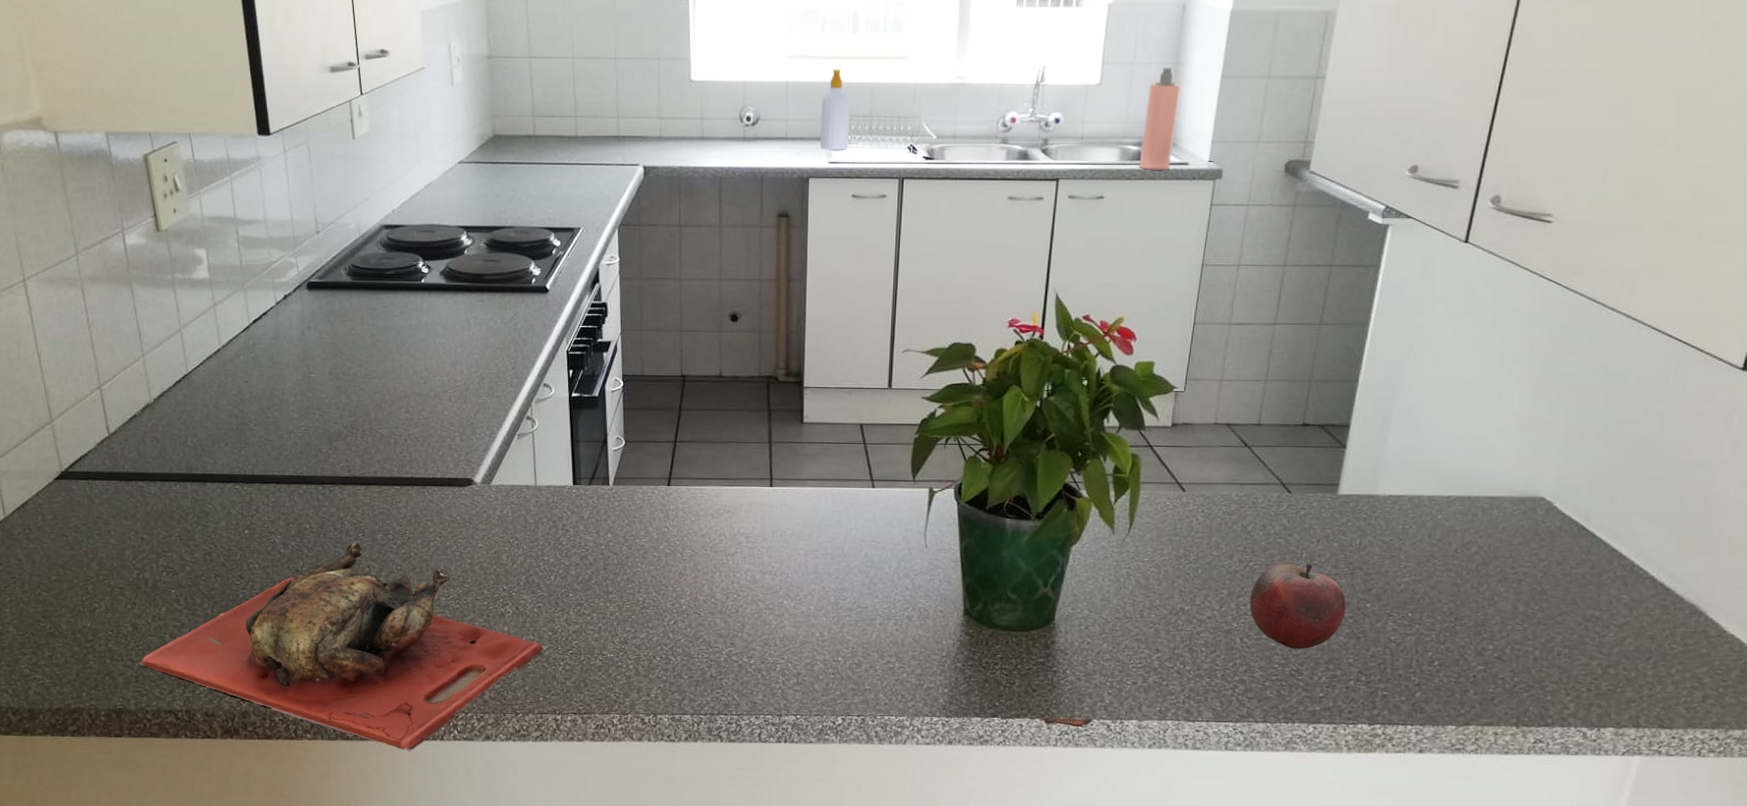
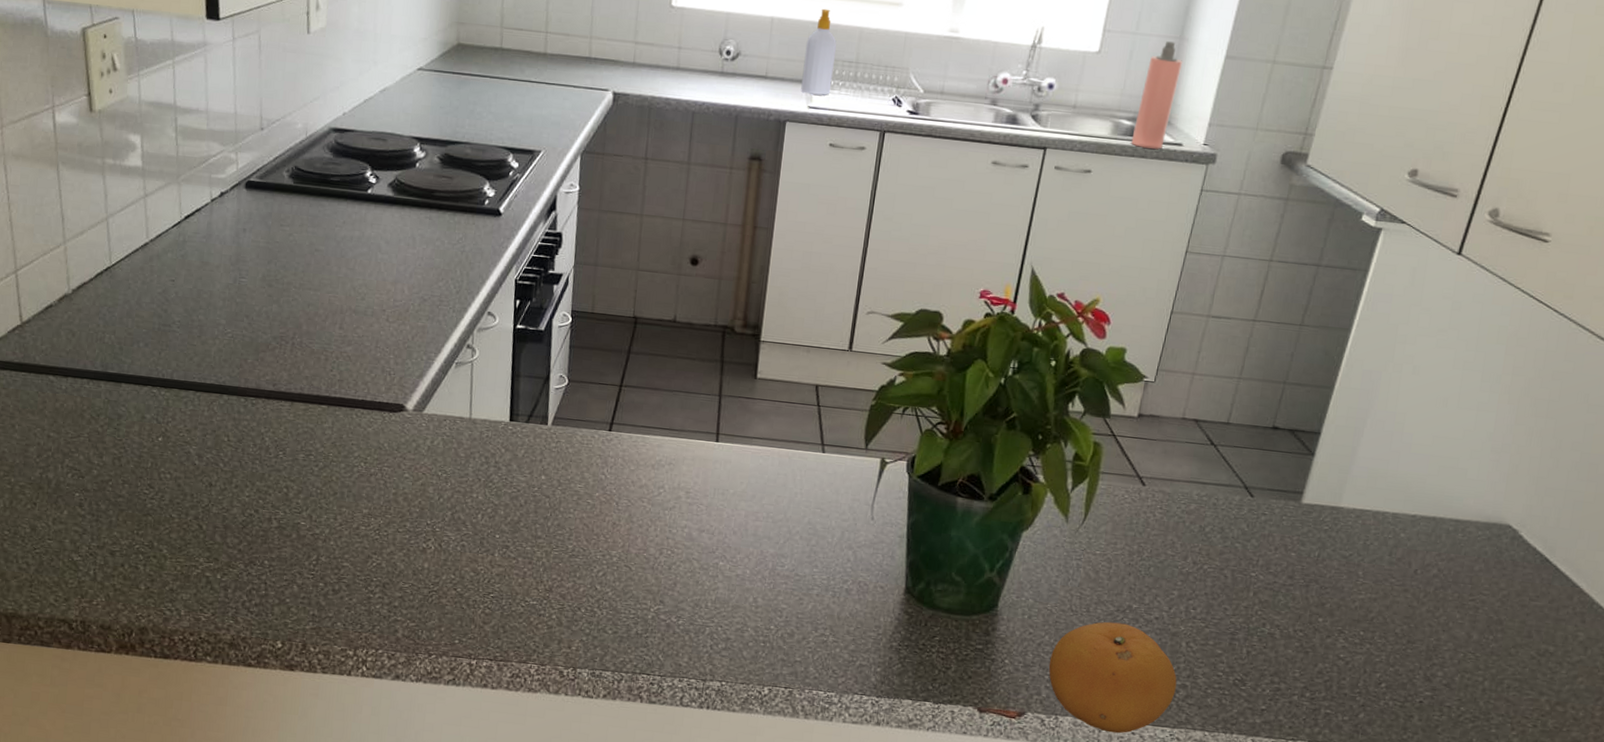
cutting board: present [139,542,549,752] -> none [35,460,470,685]
fruit: none [1109,625,1235,732] -> present [1048,621,1177,734]
fruit: present [1249,563,1346,650] -> none [1199,568,1298,659]

